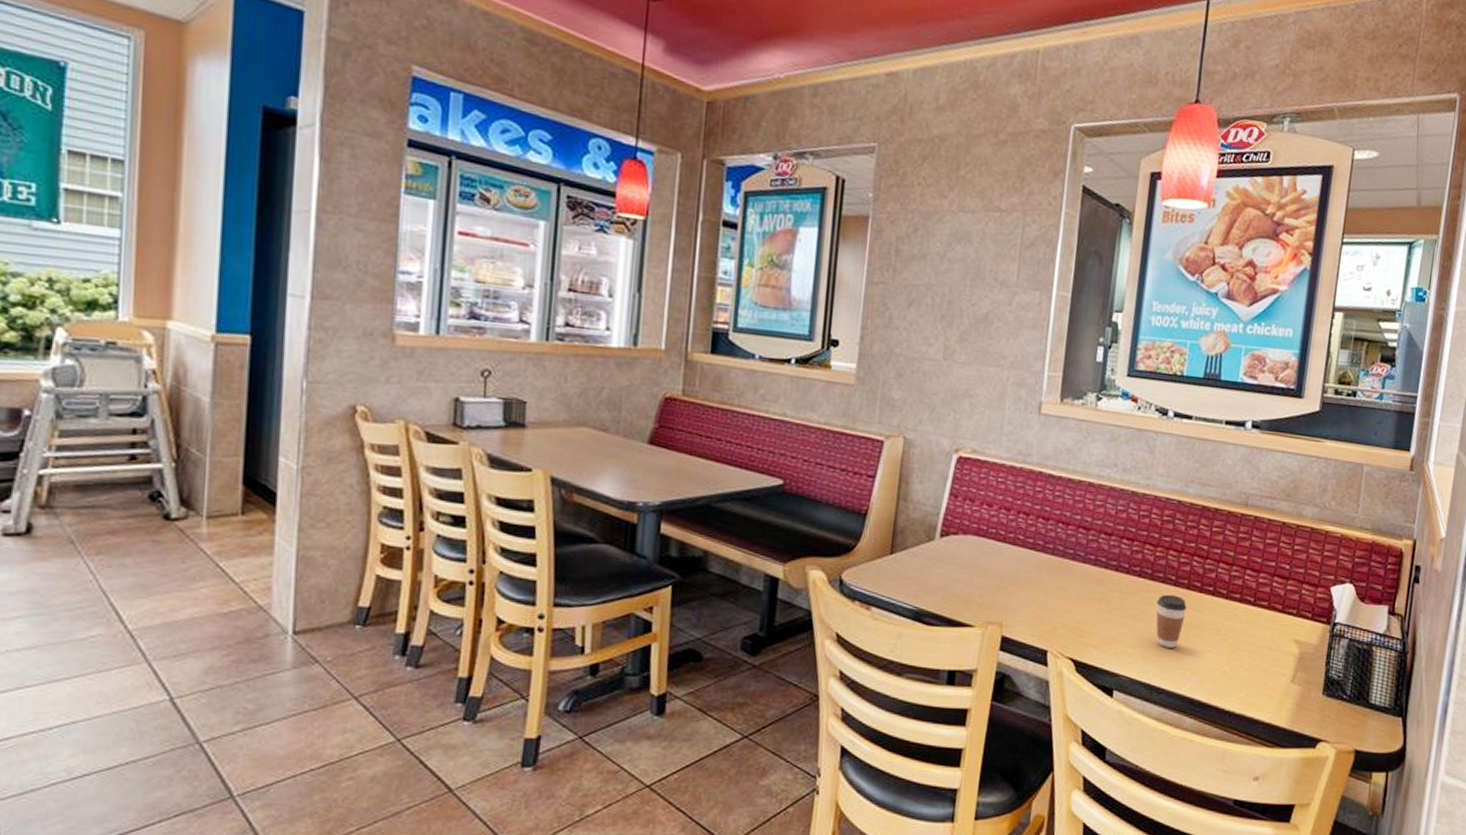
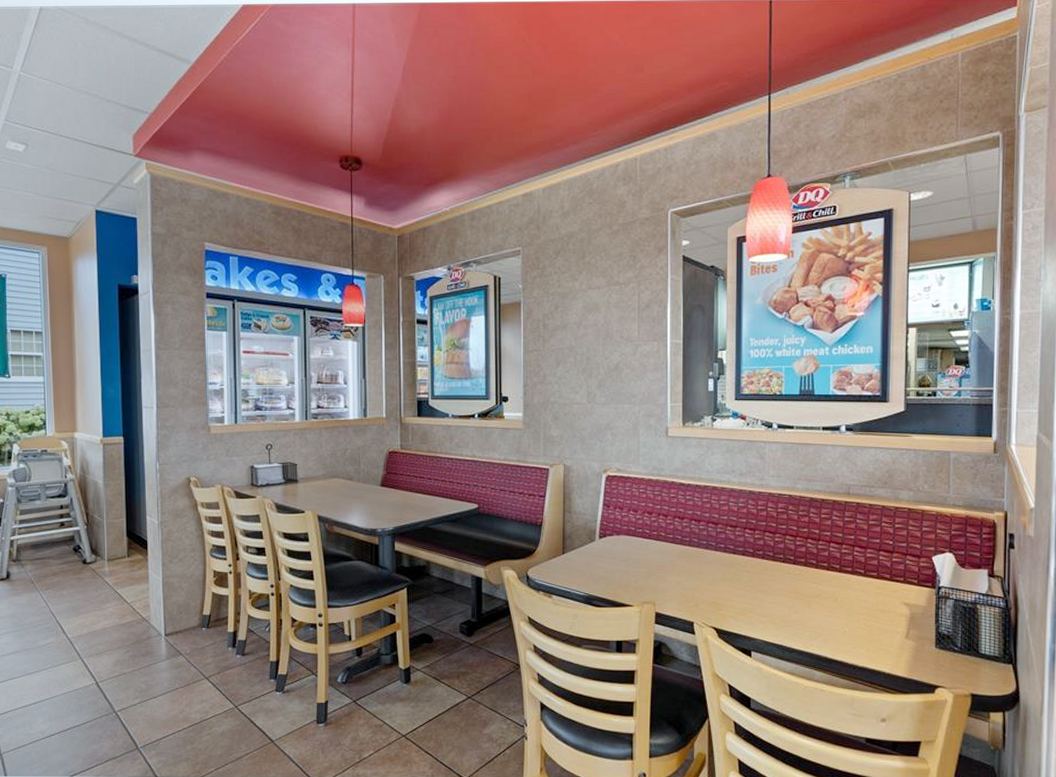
coffee cup: present [1156,594,1187,648] -> none [780,571,806,615]

